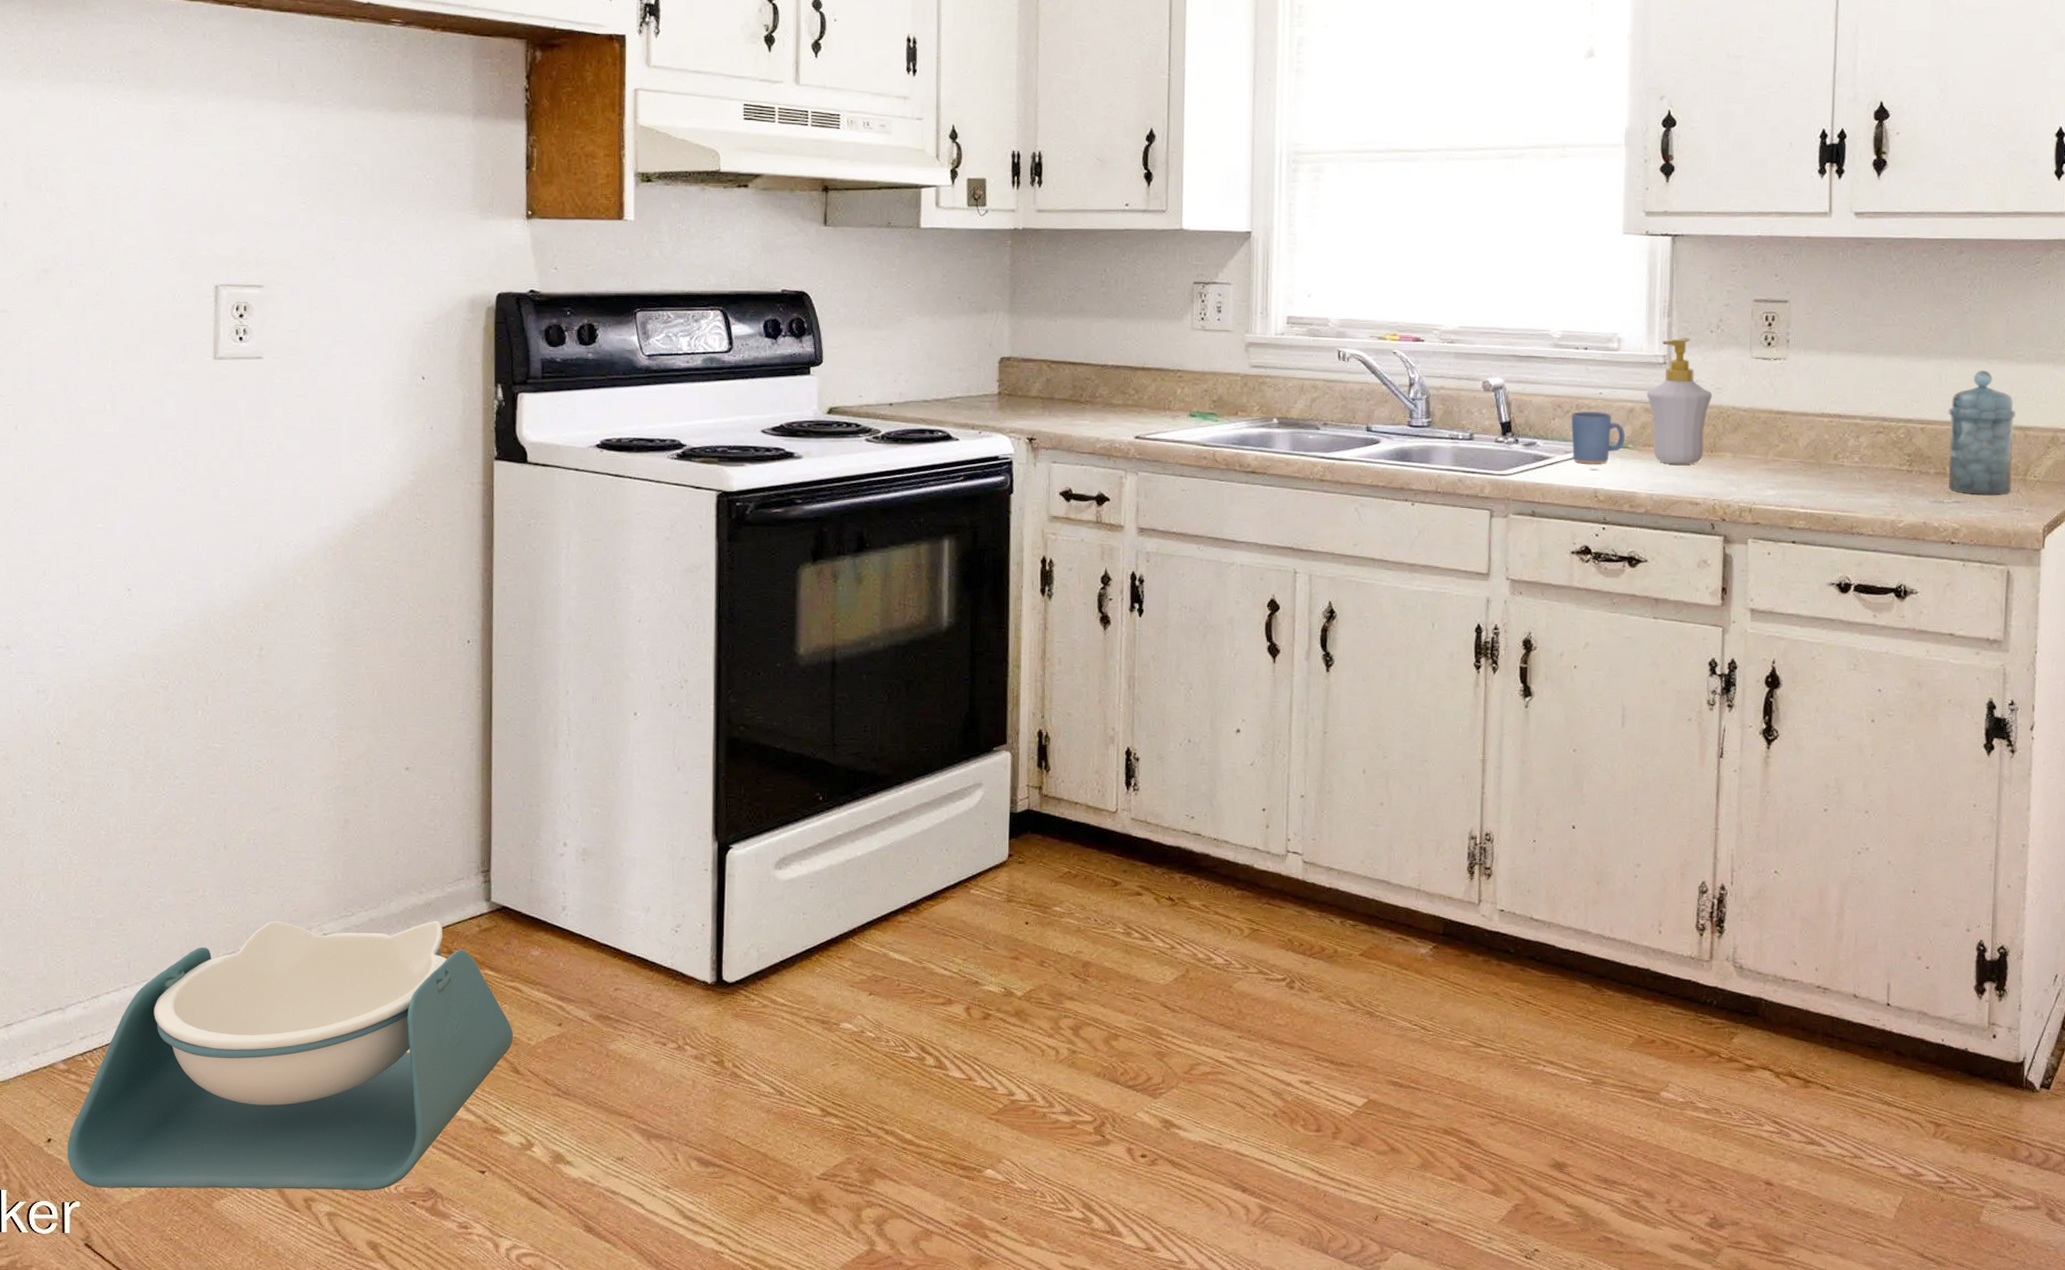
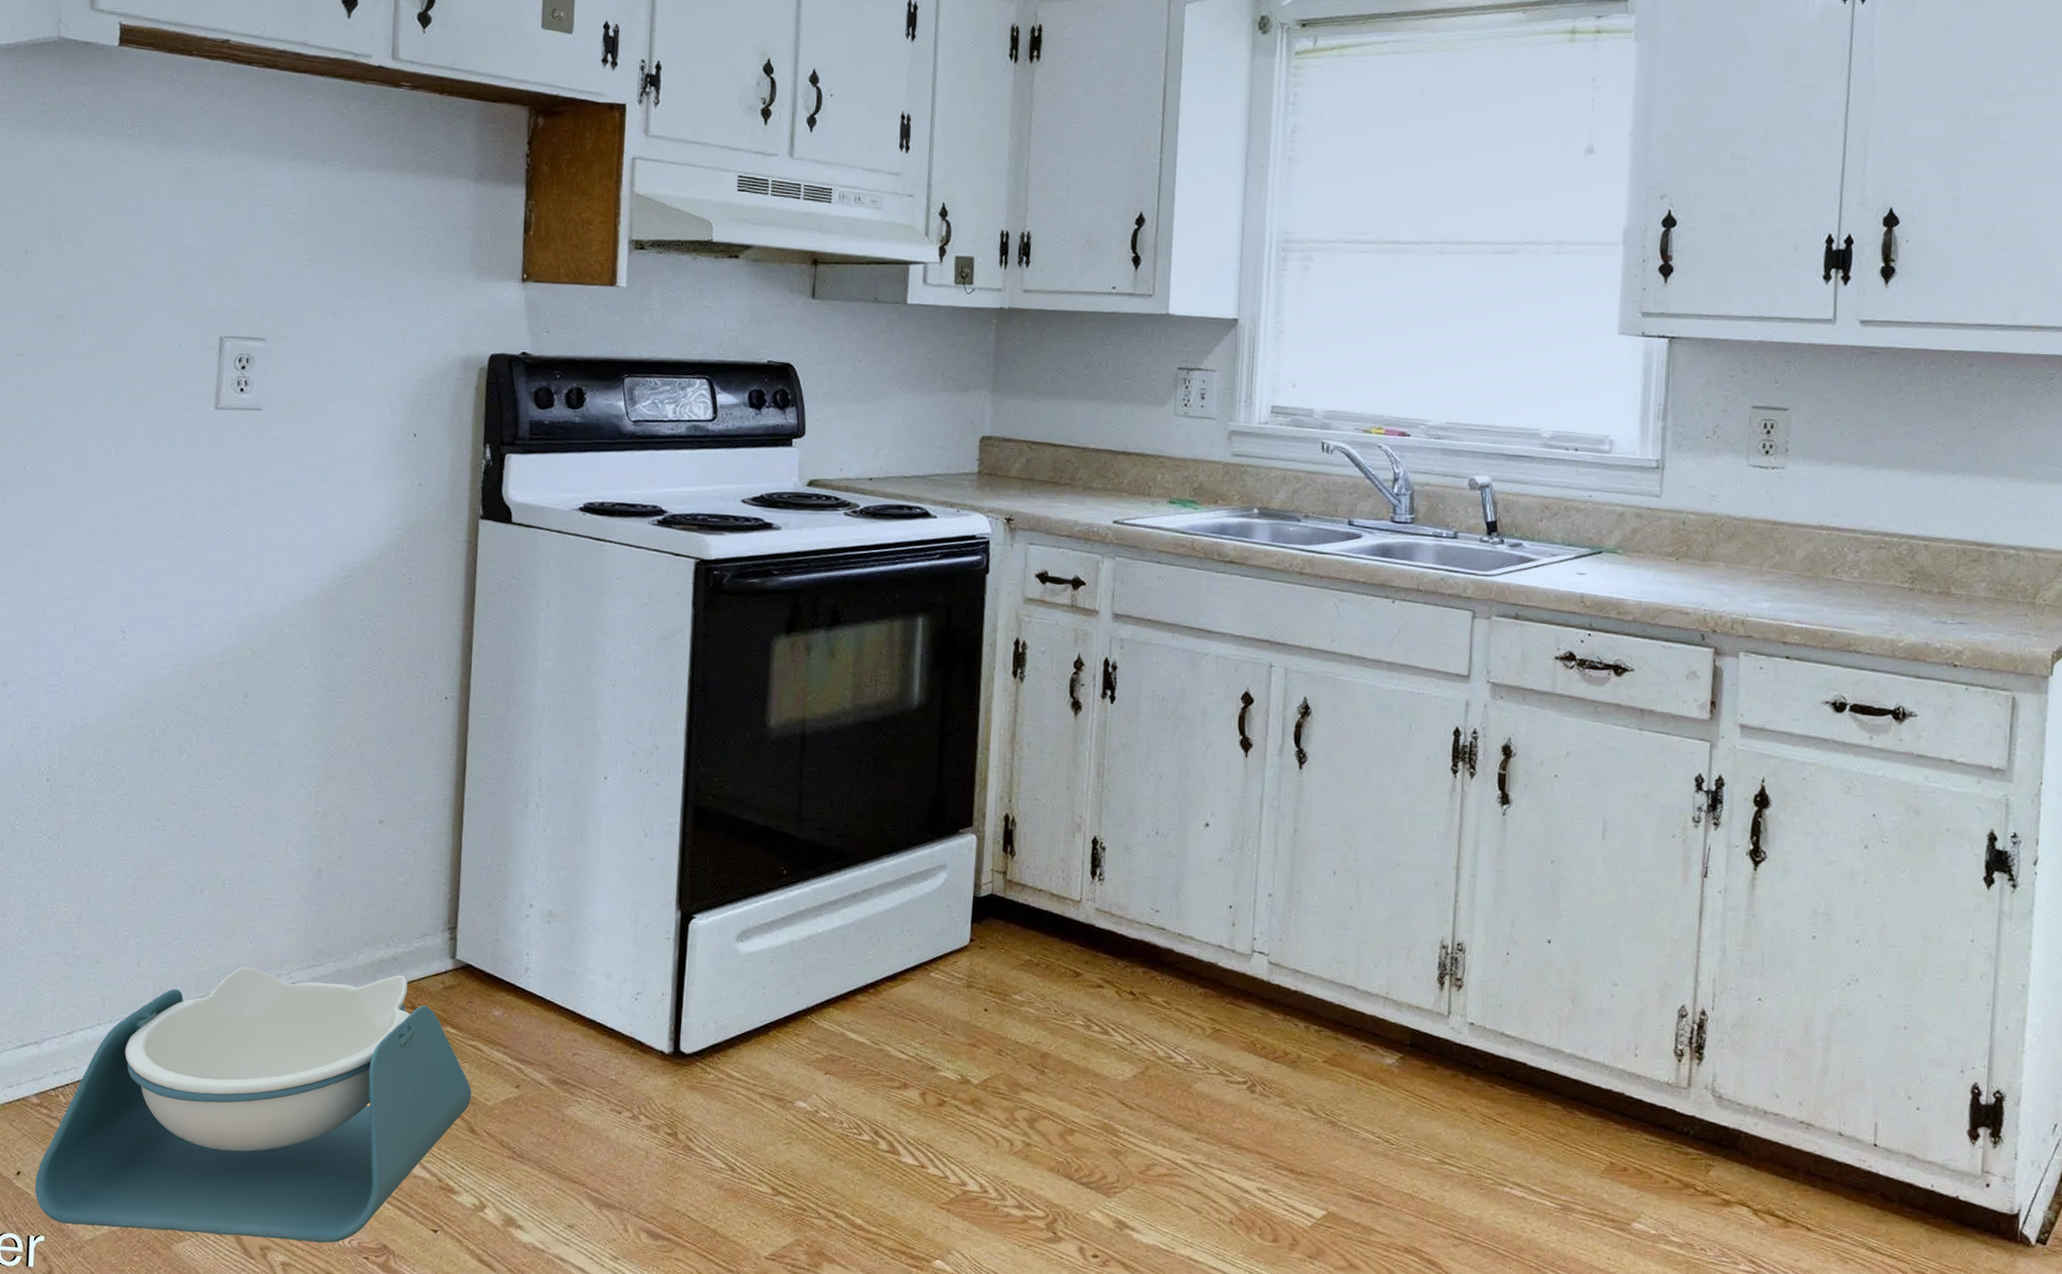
mug: present [1571,412,1626,464] -> none [1558,514,1615,568]
soap bottle: present [1647,337,1713,465] -> none [1638,442,1707,573]
canister: present [1948,370,2016,495] -> none [1952,487,2025,618]

